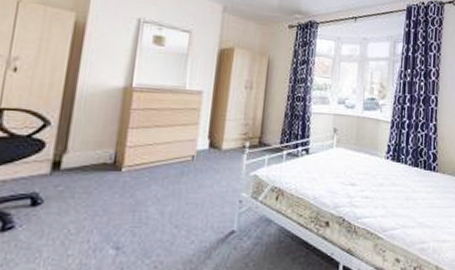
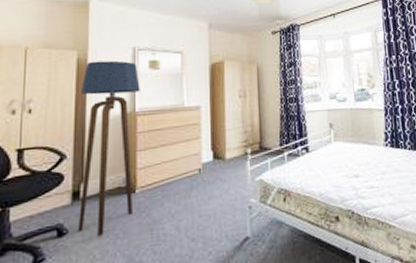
floor lamp: none [53,26,141,210] -> present [77,60,140,235]

